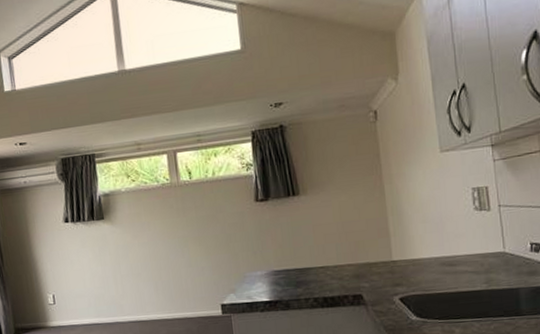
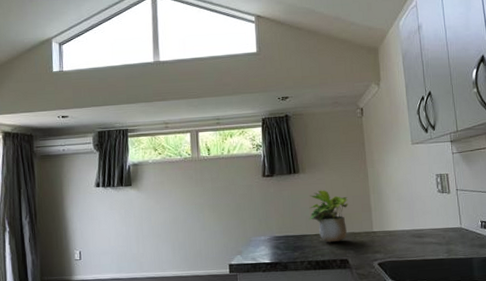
potted plant: none [313,213,361,276] -> present [309,190,348,243]

